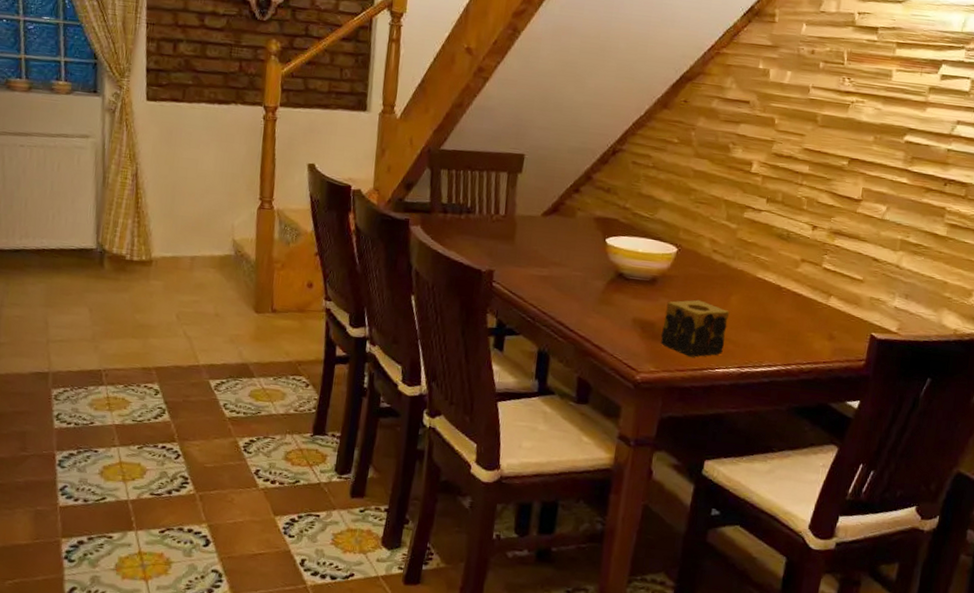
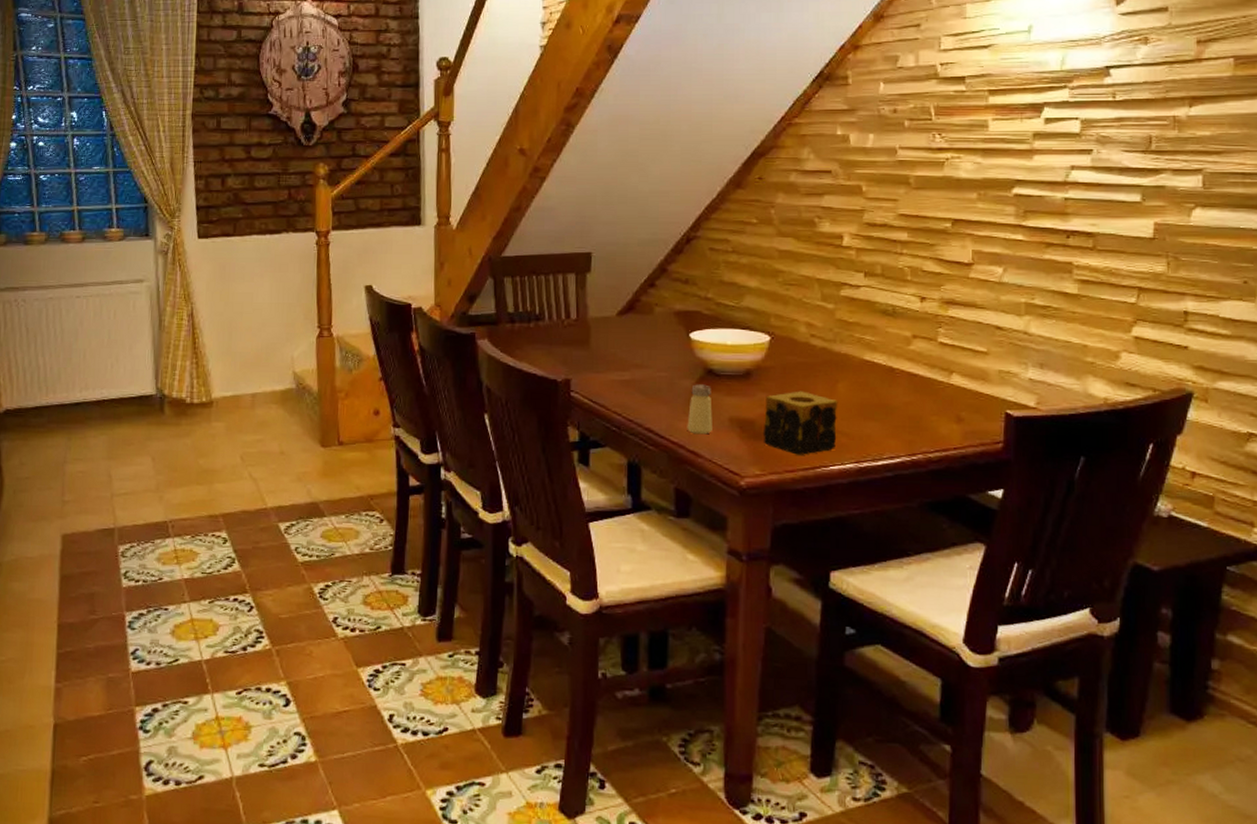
saltshaker: none [594,285,620,332] -> present [687,384,712,435]

